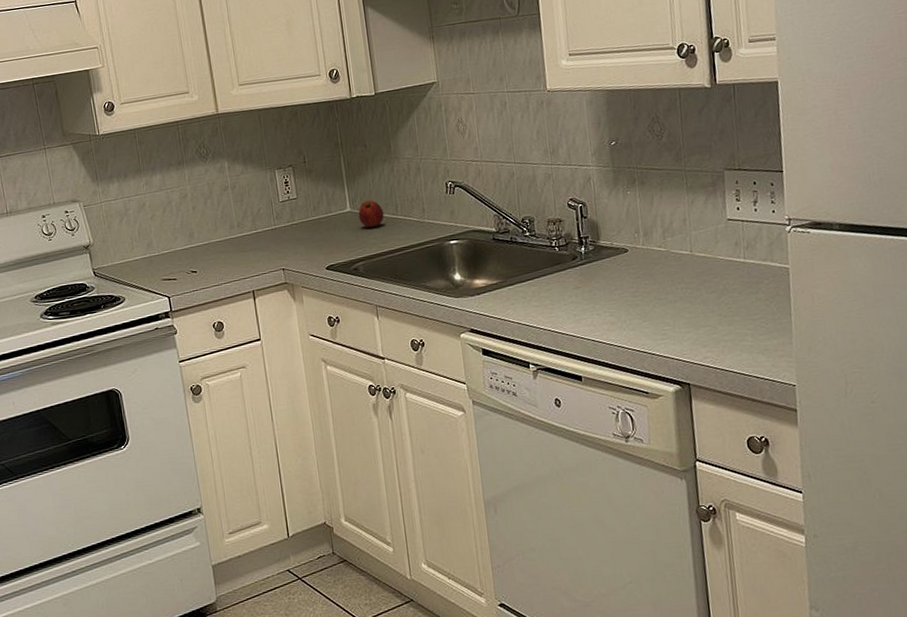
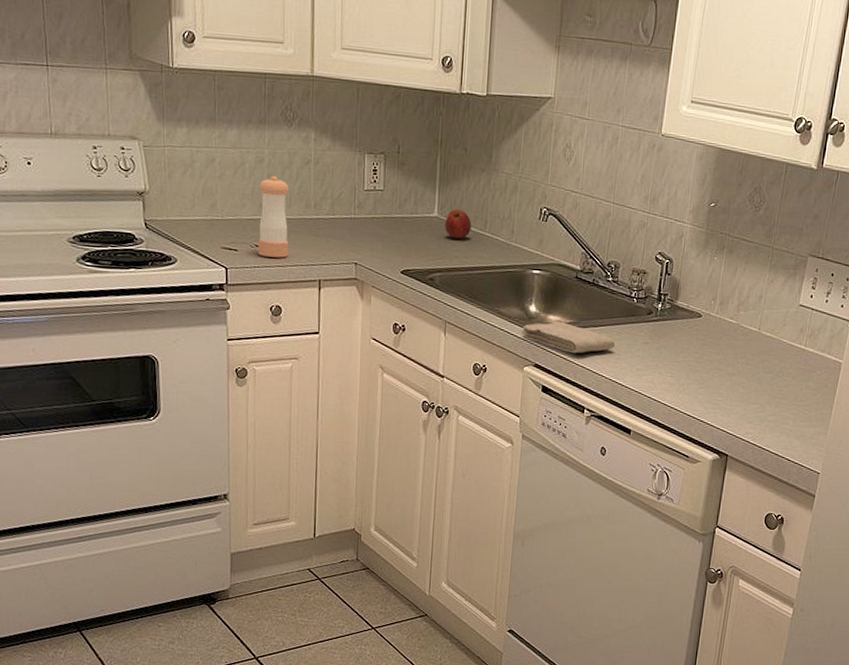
pepper shaker: none [186,206,222,280] -> present [257,175,290,258]
washcloth: none [451,284,547,312] -> present [521,322,616,354]

